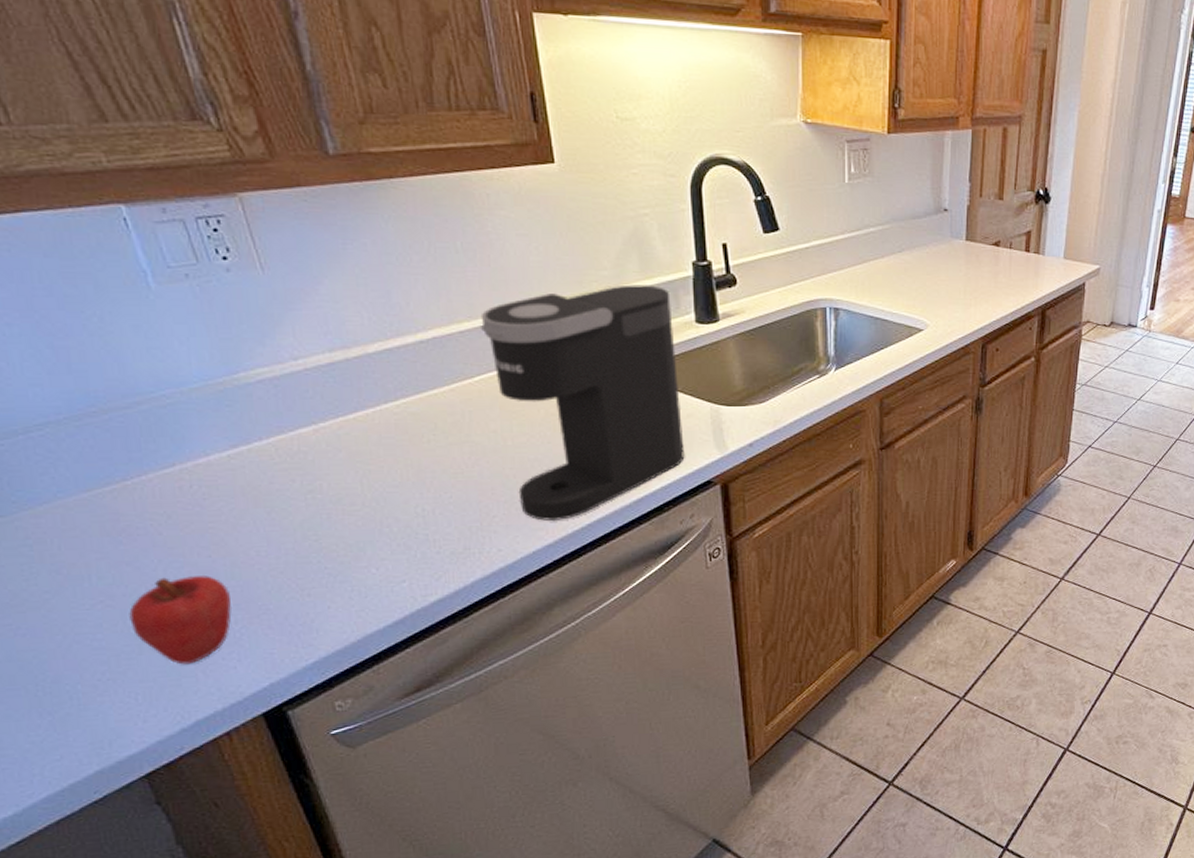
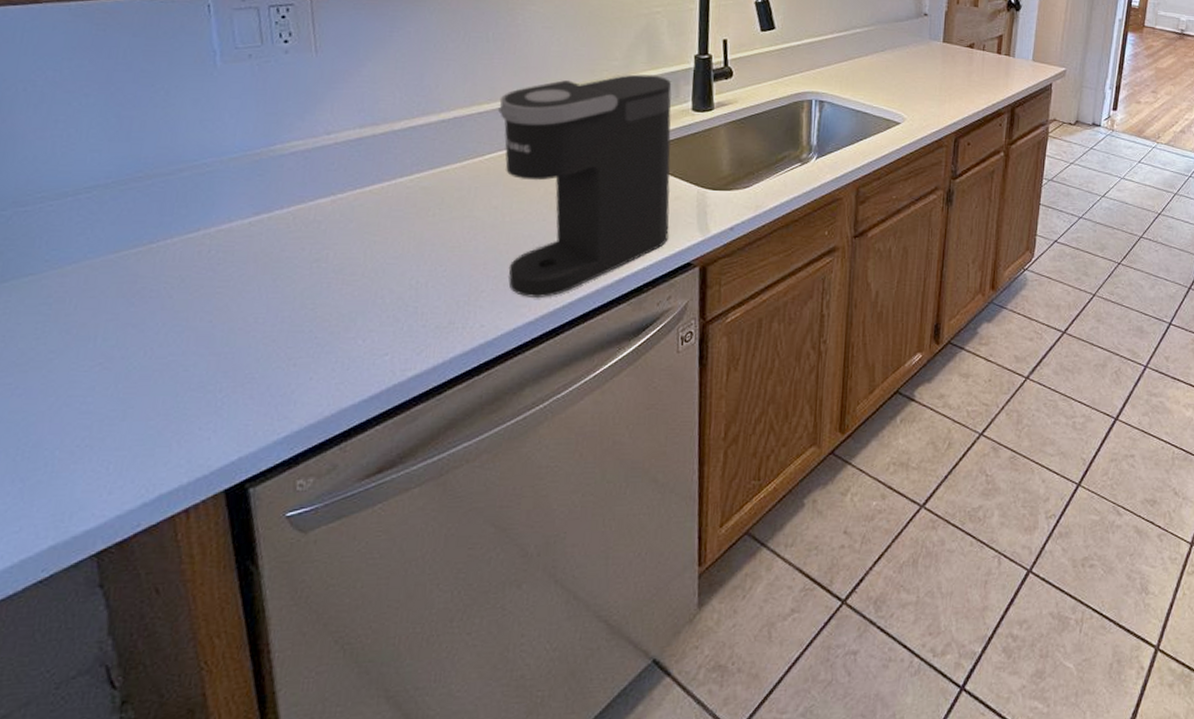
apple: present [129,576,231,665] -> none [122,341,221,434]

